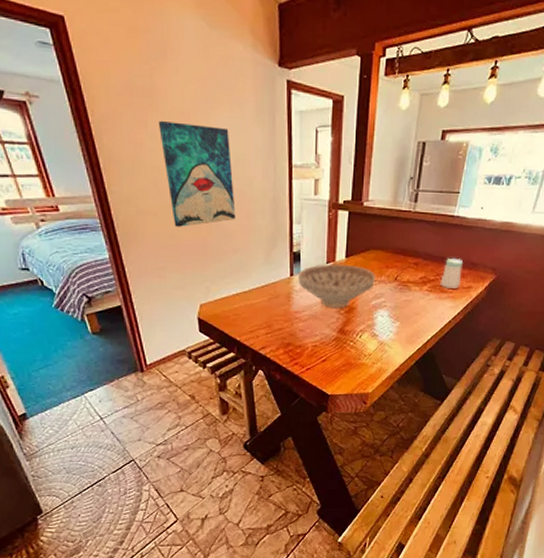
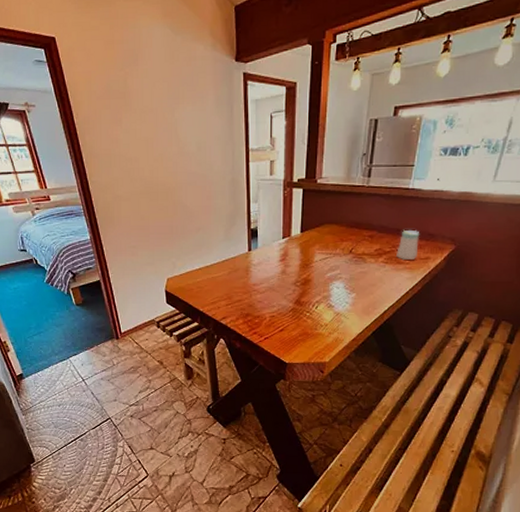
wall art: present [158,120,236,227] -> none [131,117,198,210]
decorative bowl: present [297,264,376,308] -> none [255,239,331,281]

